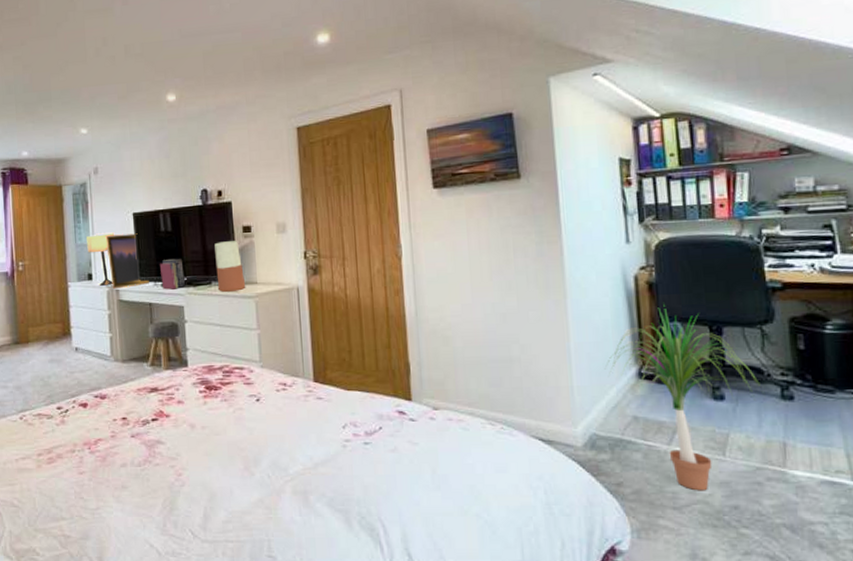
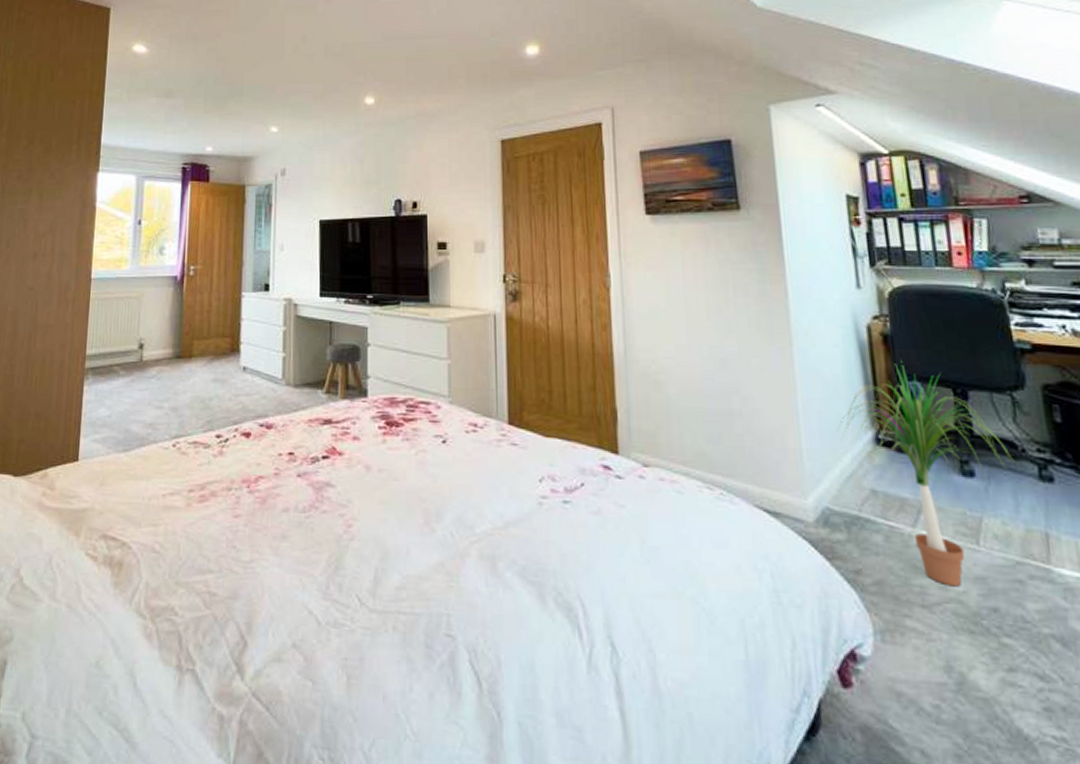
table lamp: present [87,232,114,287] -> none [266,240,297,300]
picture frame: present [105,233,149,289] -> none [287,242,331,302]
books: present [159,258,186,290] -> none [344,273,372,308]
vase: present [214,241,246,293] -> none [406,258,438,315]

